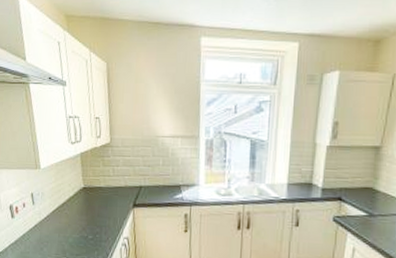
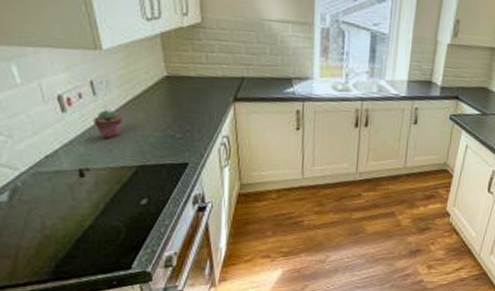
potted succulent: none [31,216,51,240] -> present [93,110,122,139]

